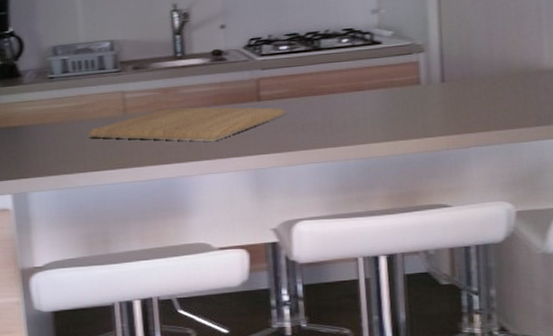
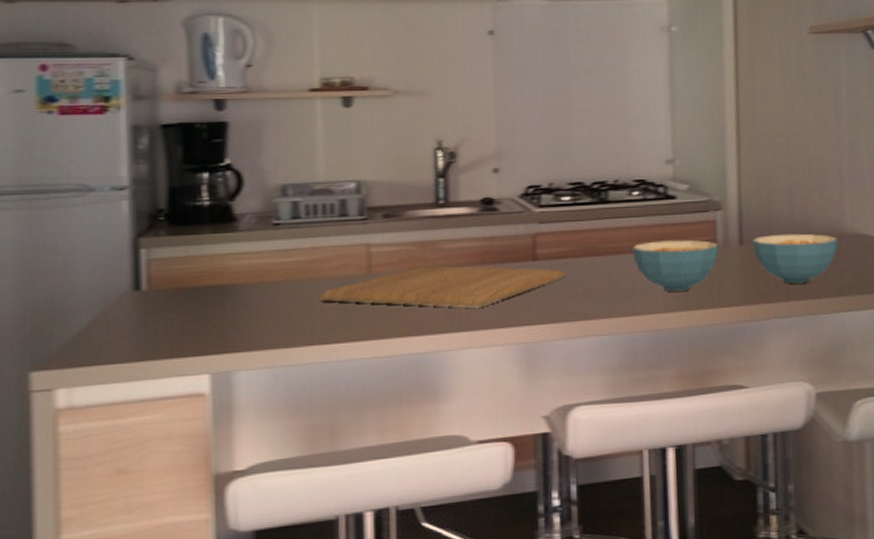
cereal bowl: none [343,79,423,125] -> present [632,240,719,292]
cereal bowl: none [453,70,537,116] -> present [751,233,839,284]

